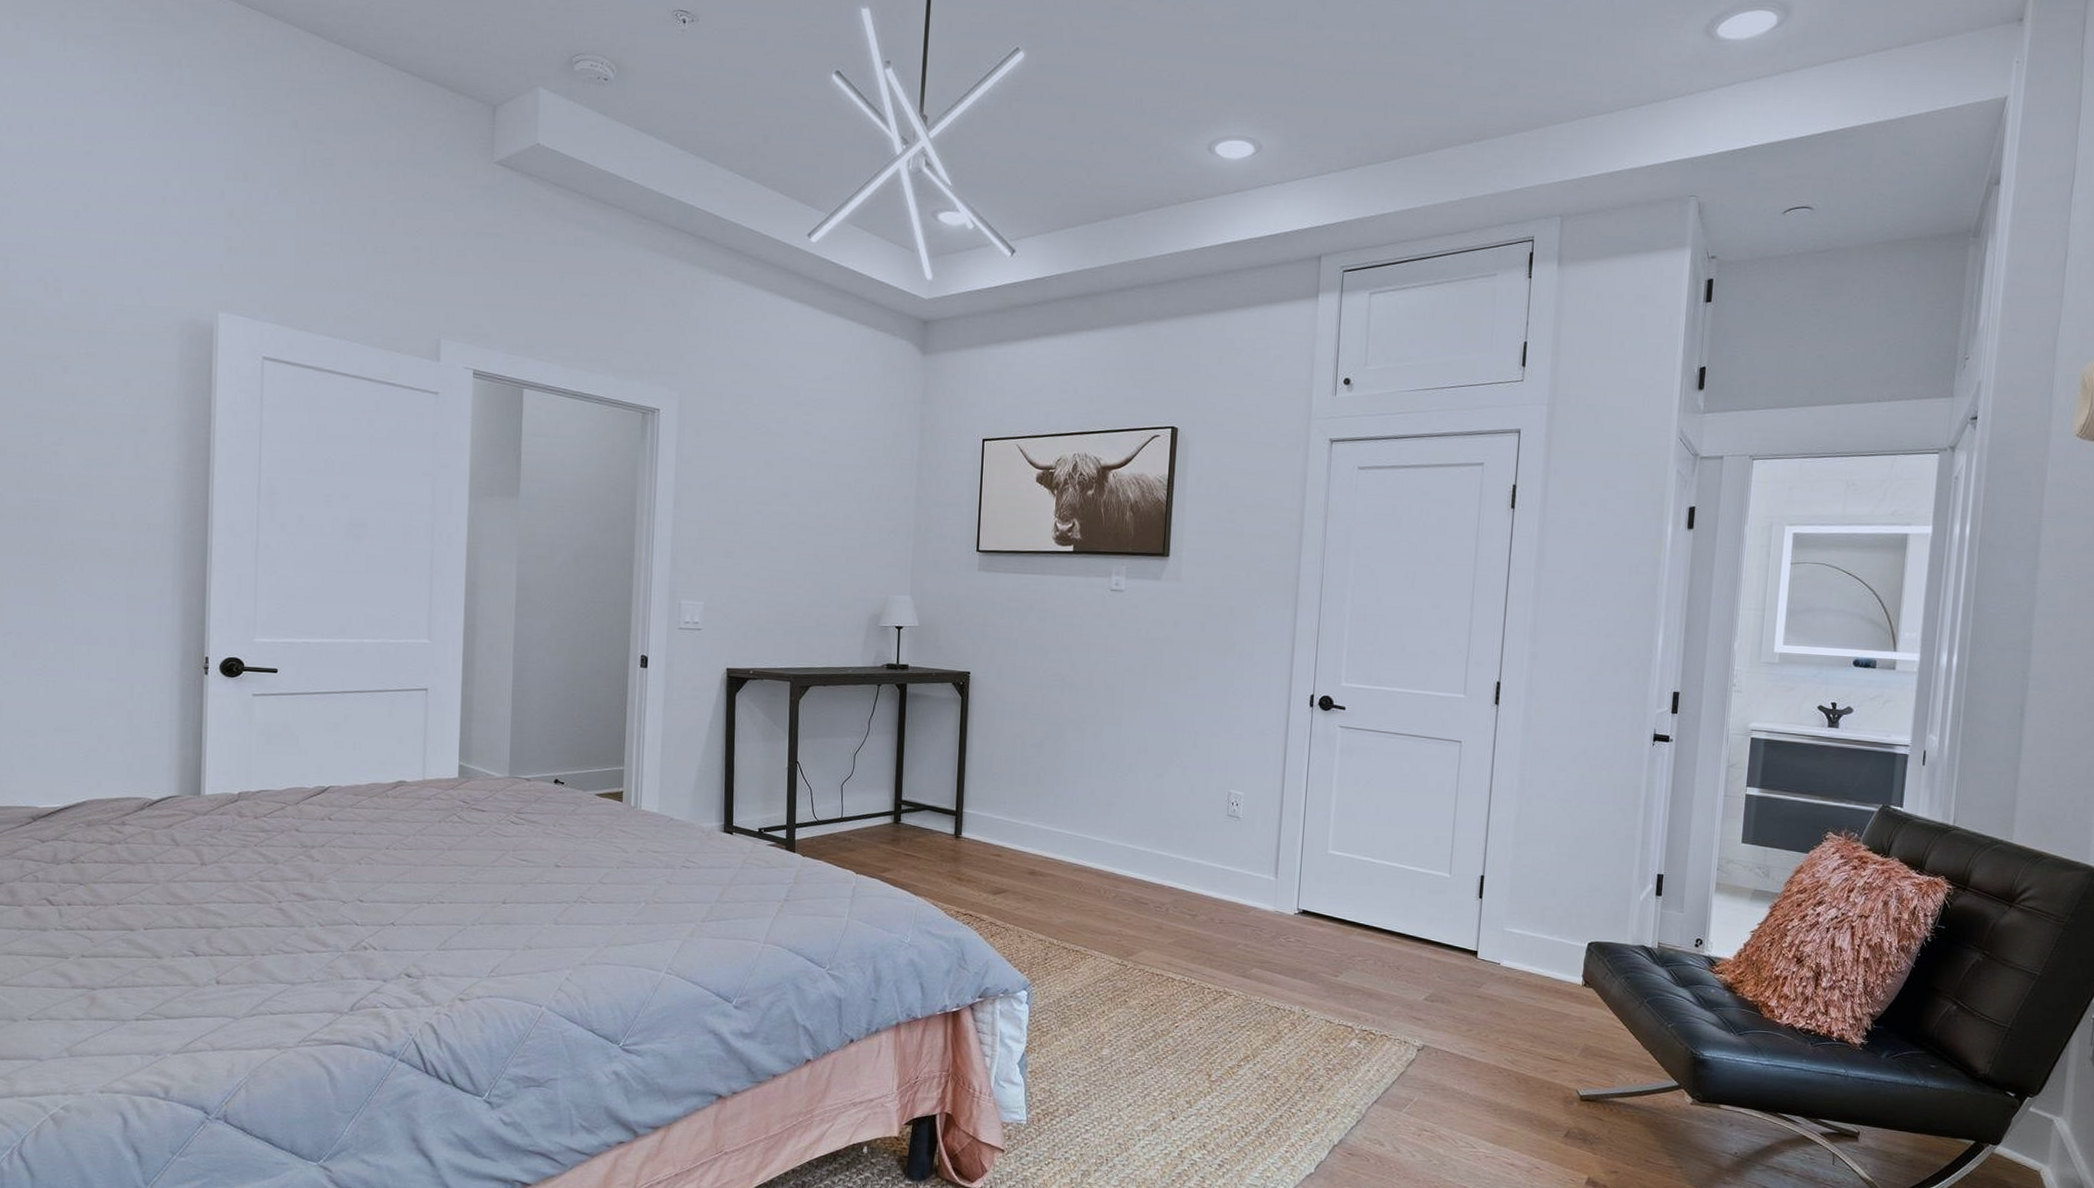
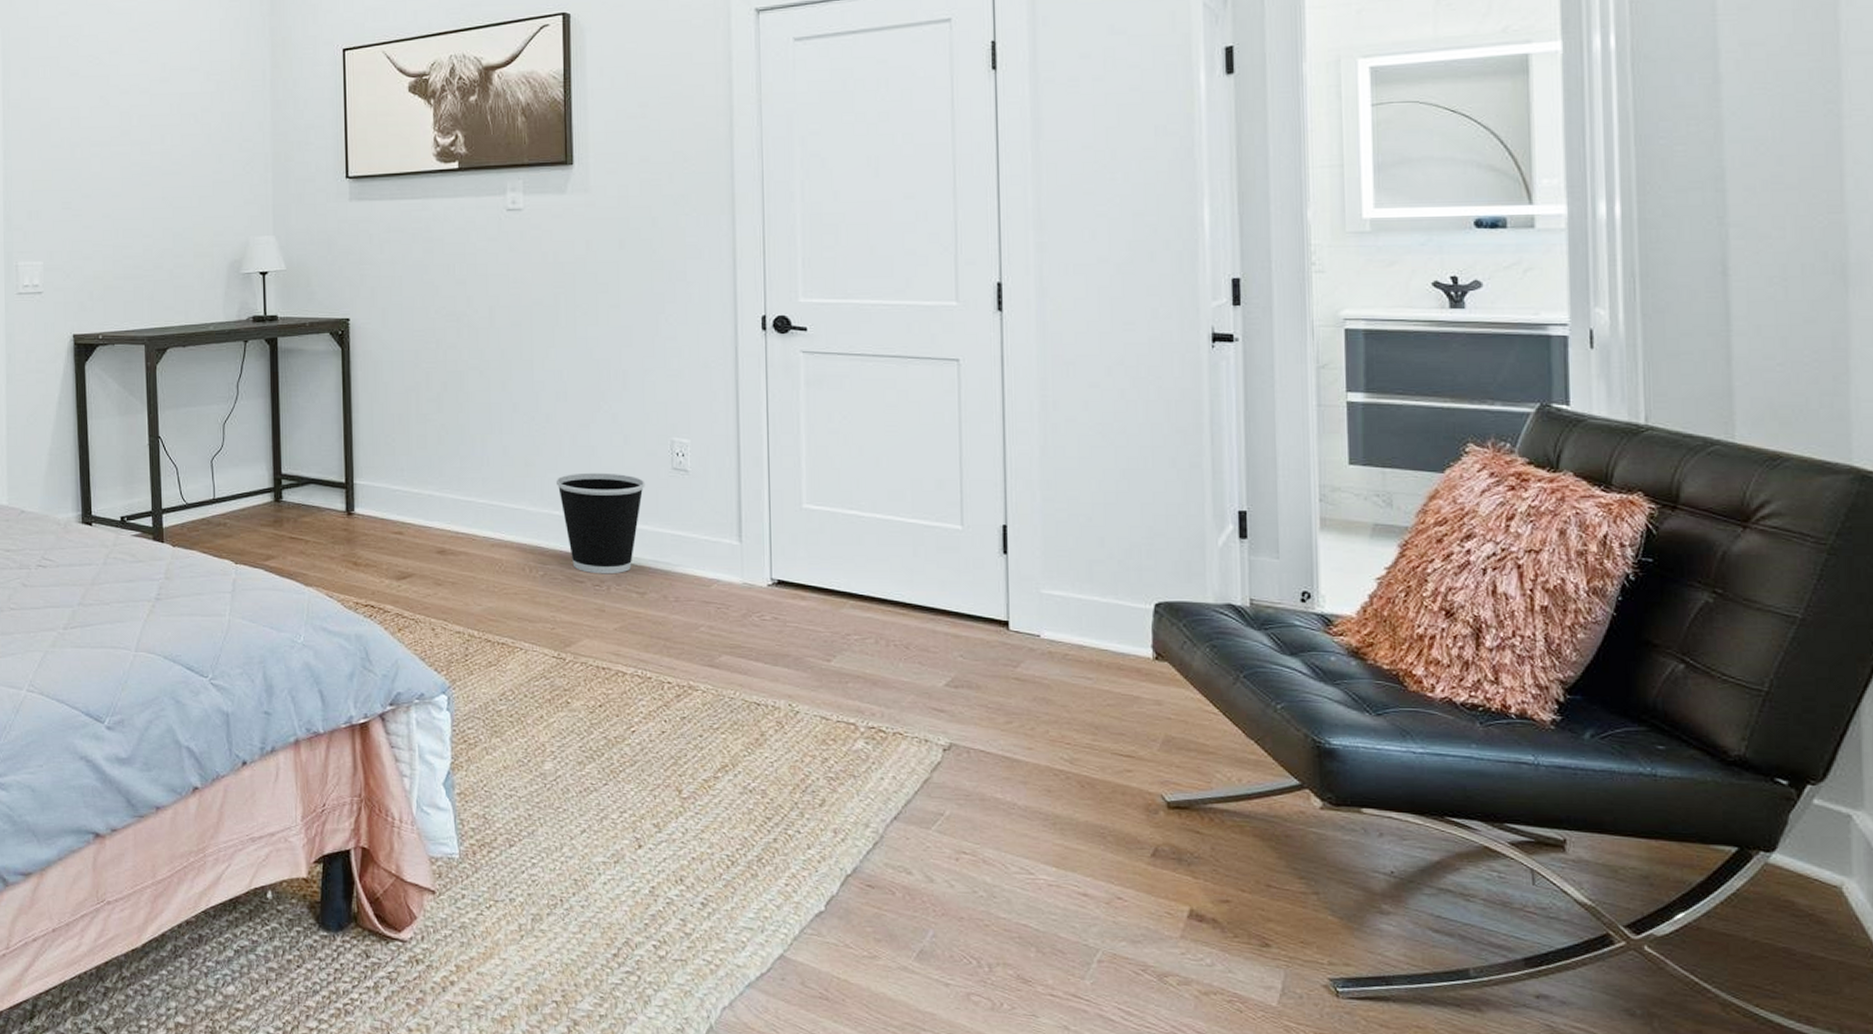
wastebasket: none [1131,814,1205,899] -> present [555,472,645,574]

